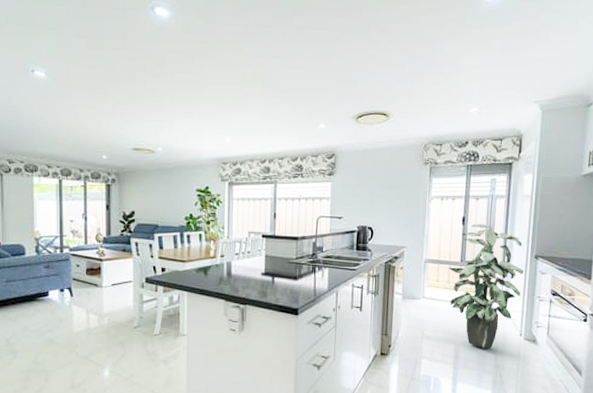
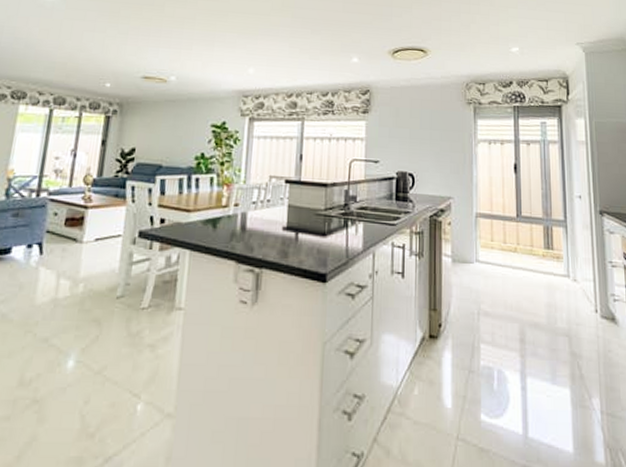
indoor plant: present [449,224,524,349] -> none [504,172,590,330]

